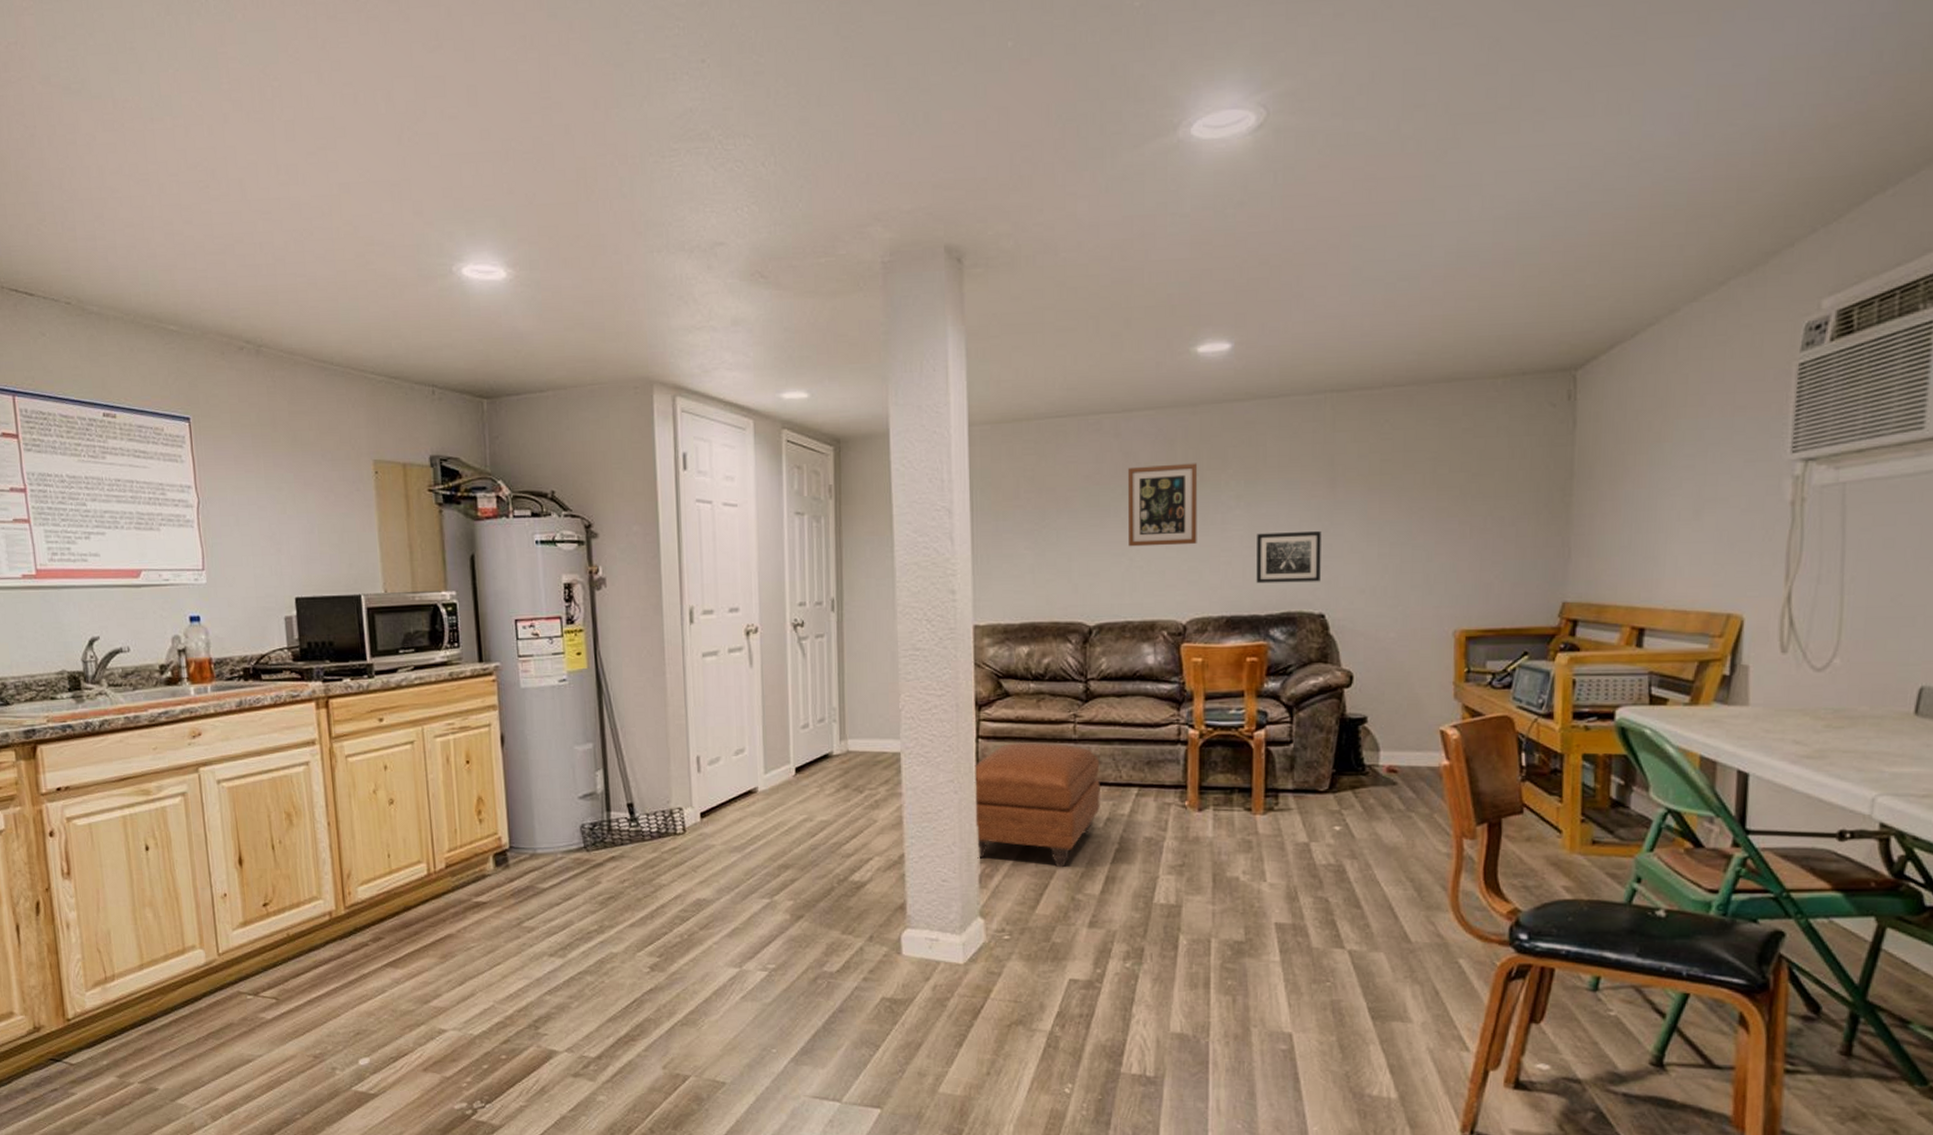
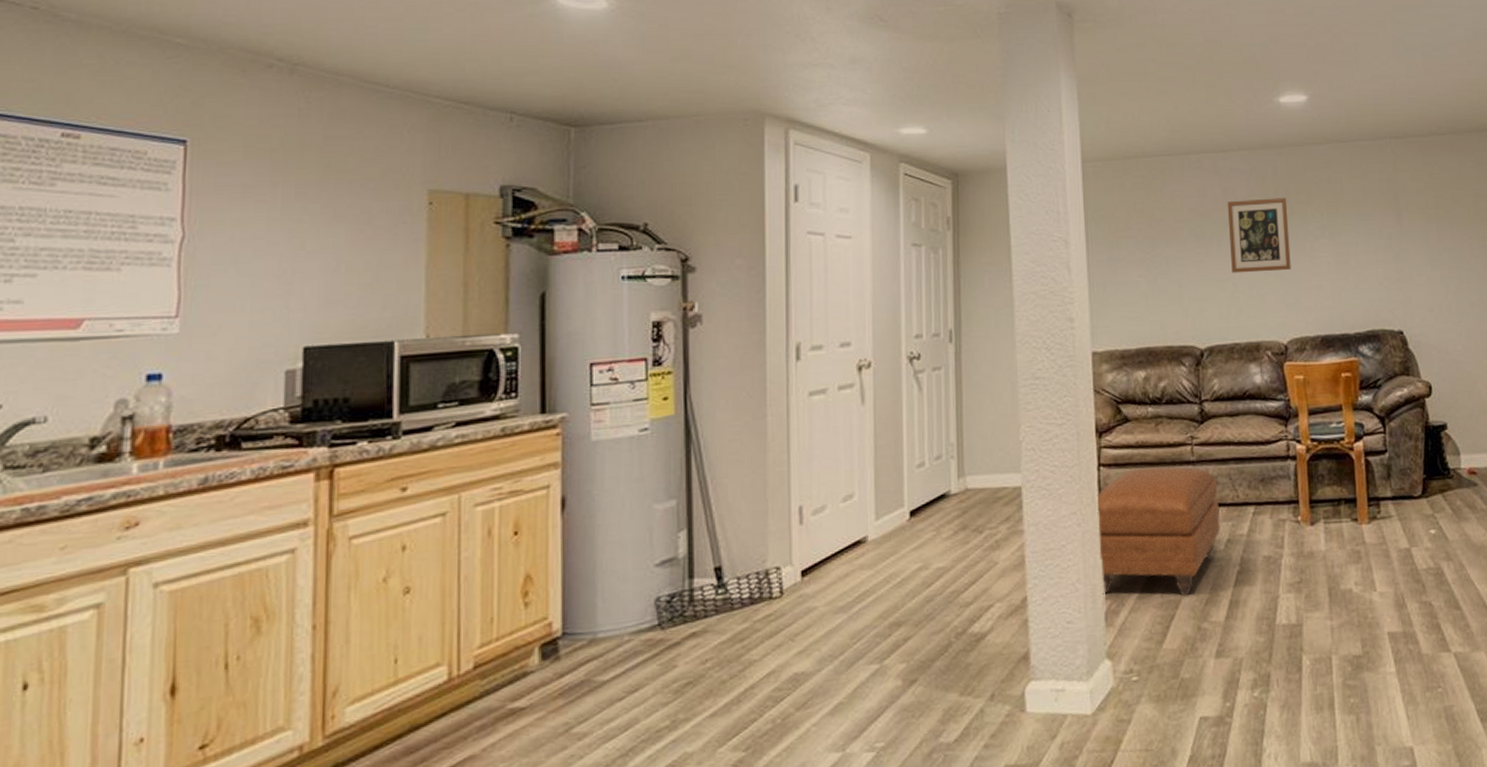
wall art: present [1256,530,1321,584] -> none [1341,256,1397,305]

